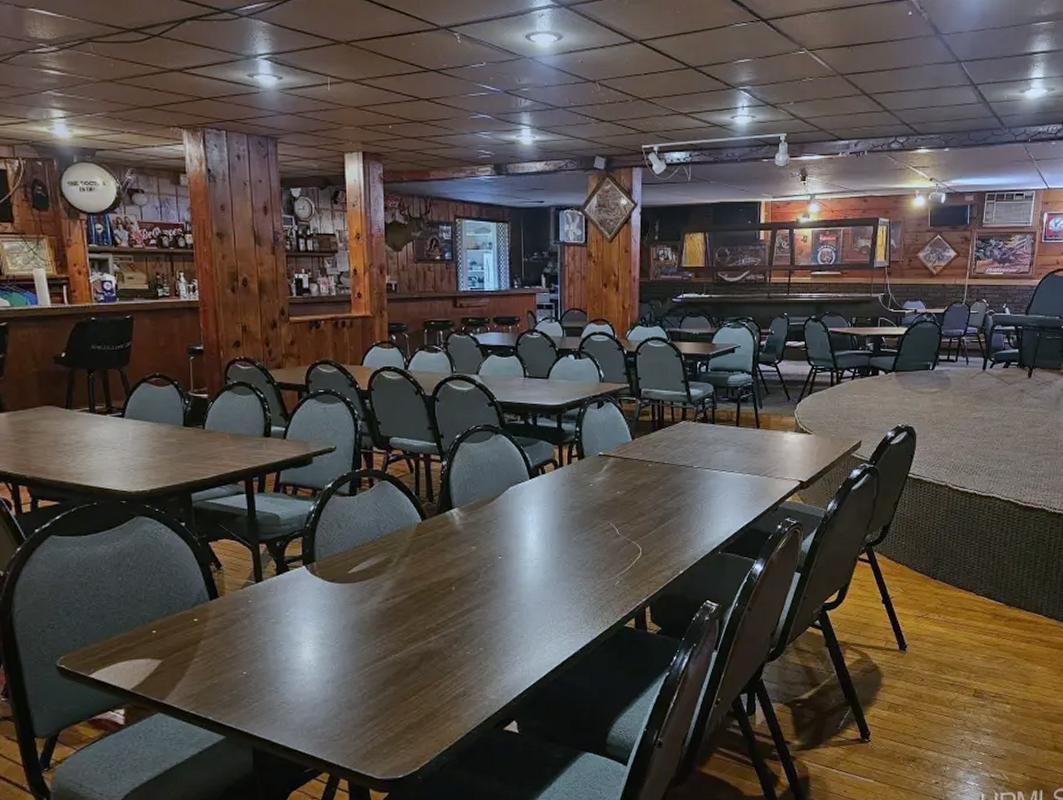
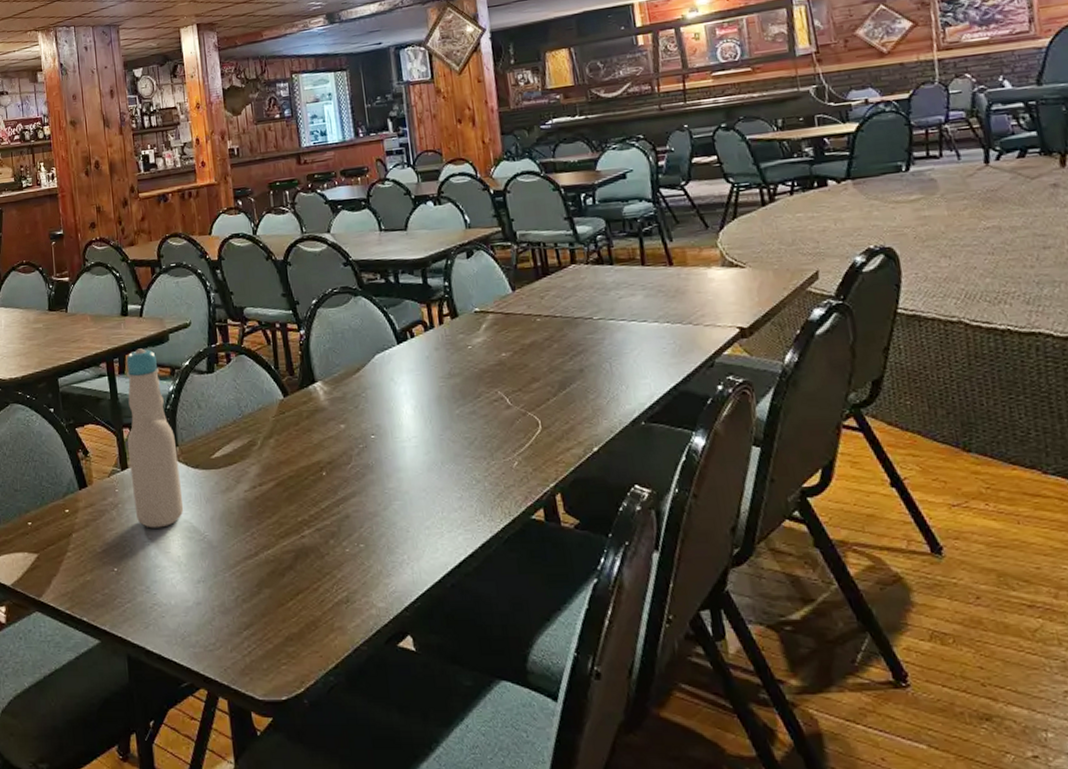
bottle: none [263,469,318,636] -> present [126,348,184,528]

